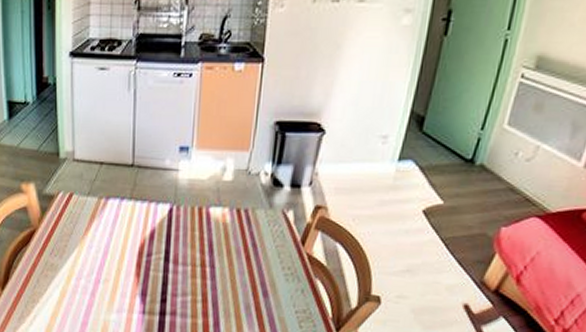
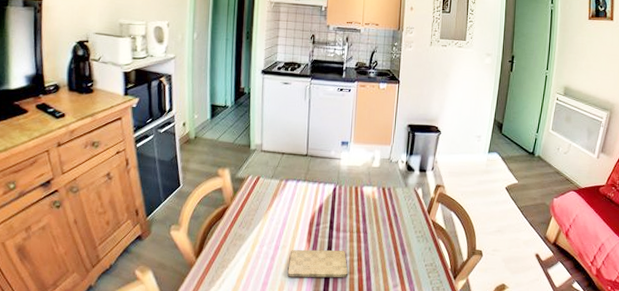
cutting board: none [112,284,190,322] -> present [287,249,349,278]

